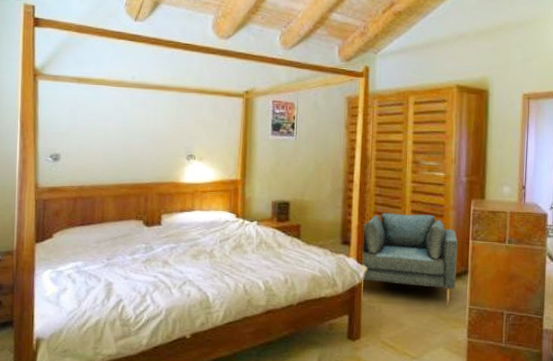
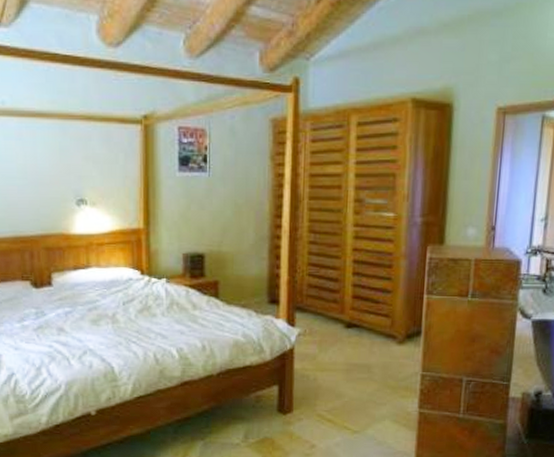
armchair: present [350,212,458,306] -> none [278,264,410,373]

